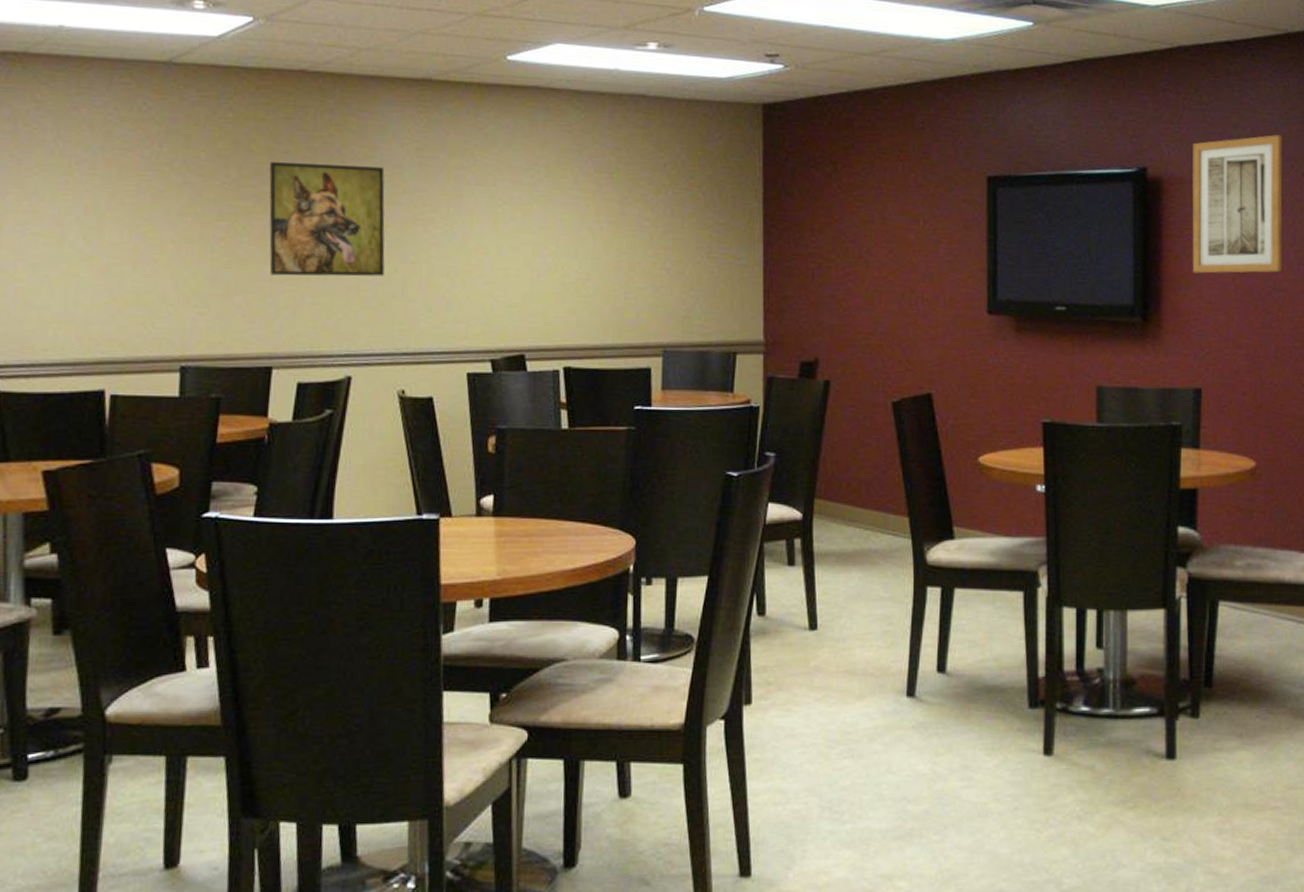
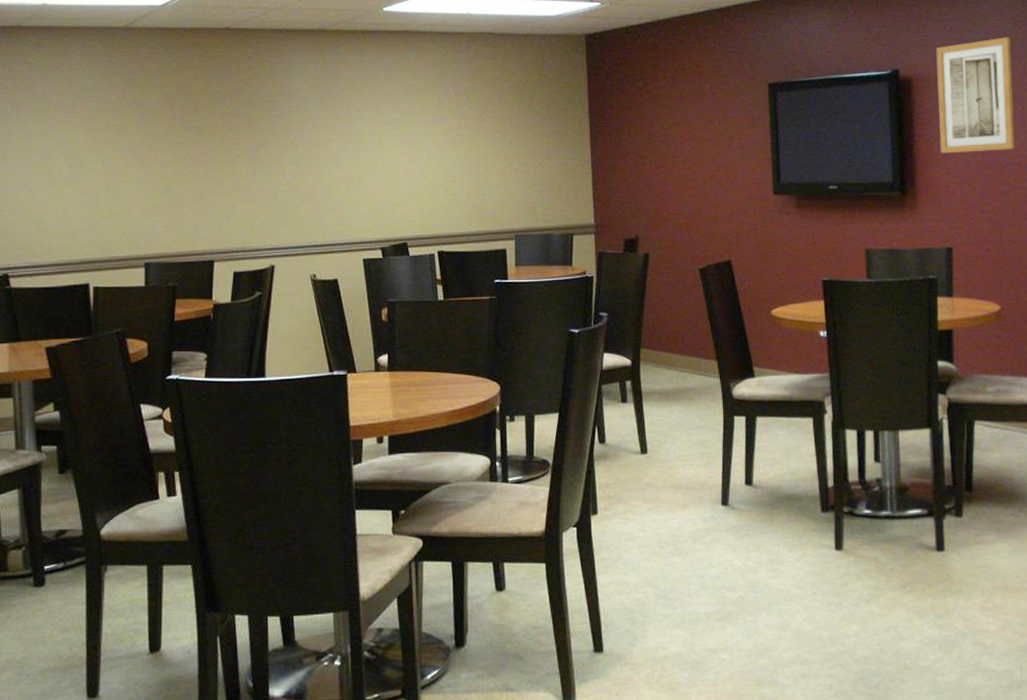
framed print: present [269,162,385,277] -> none [205,101,296,189]

